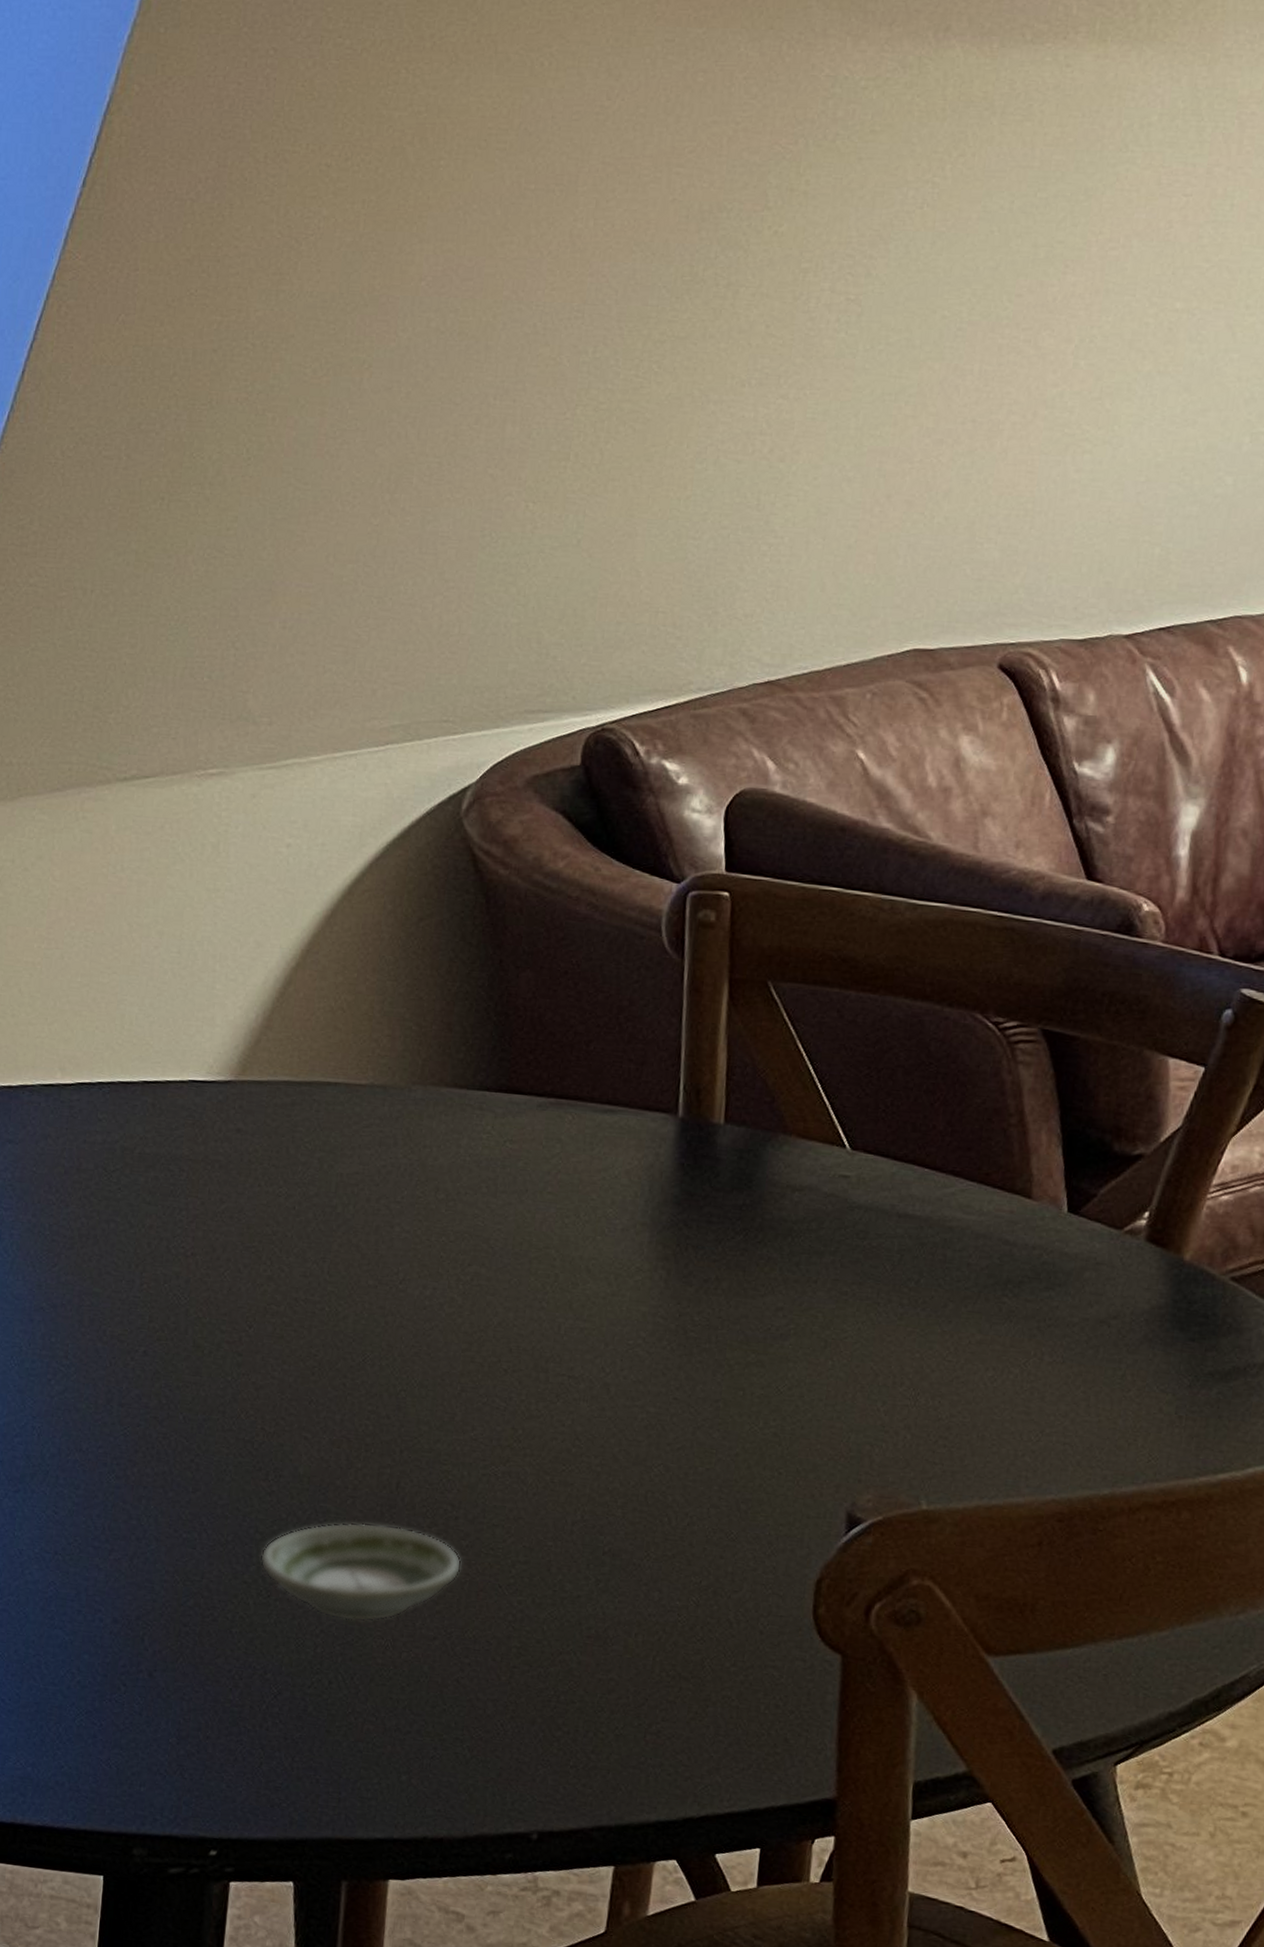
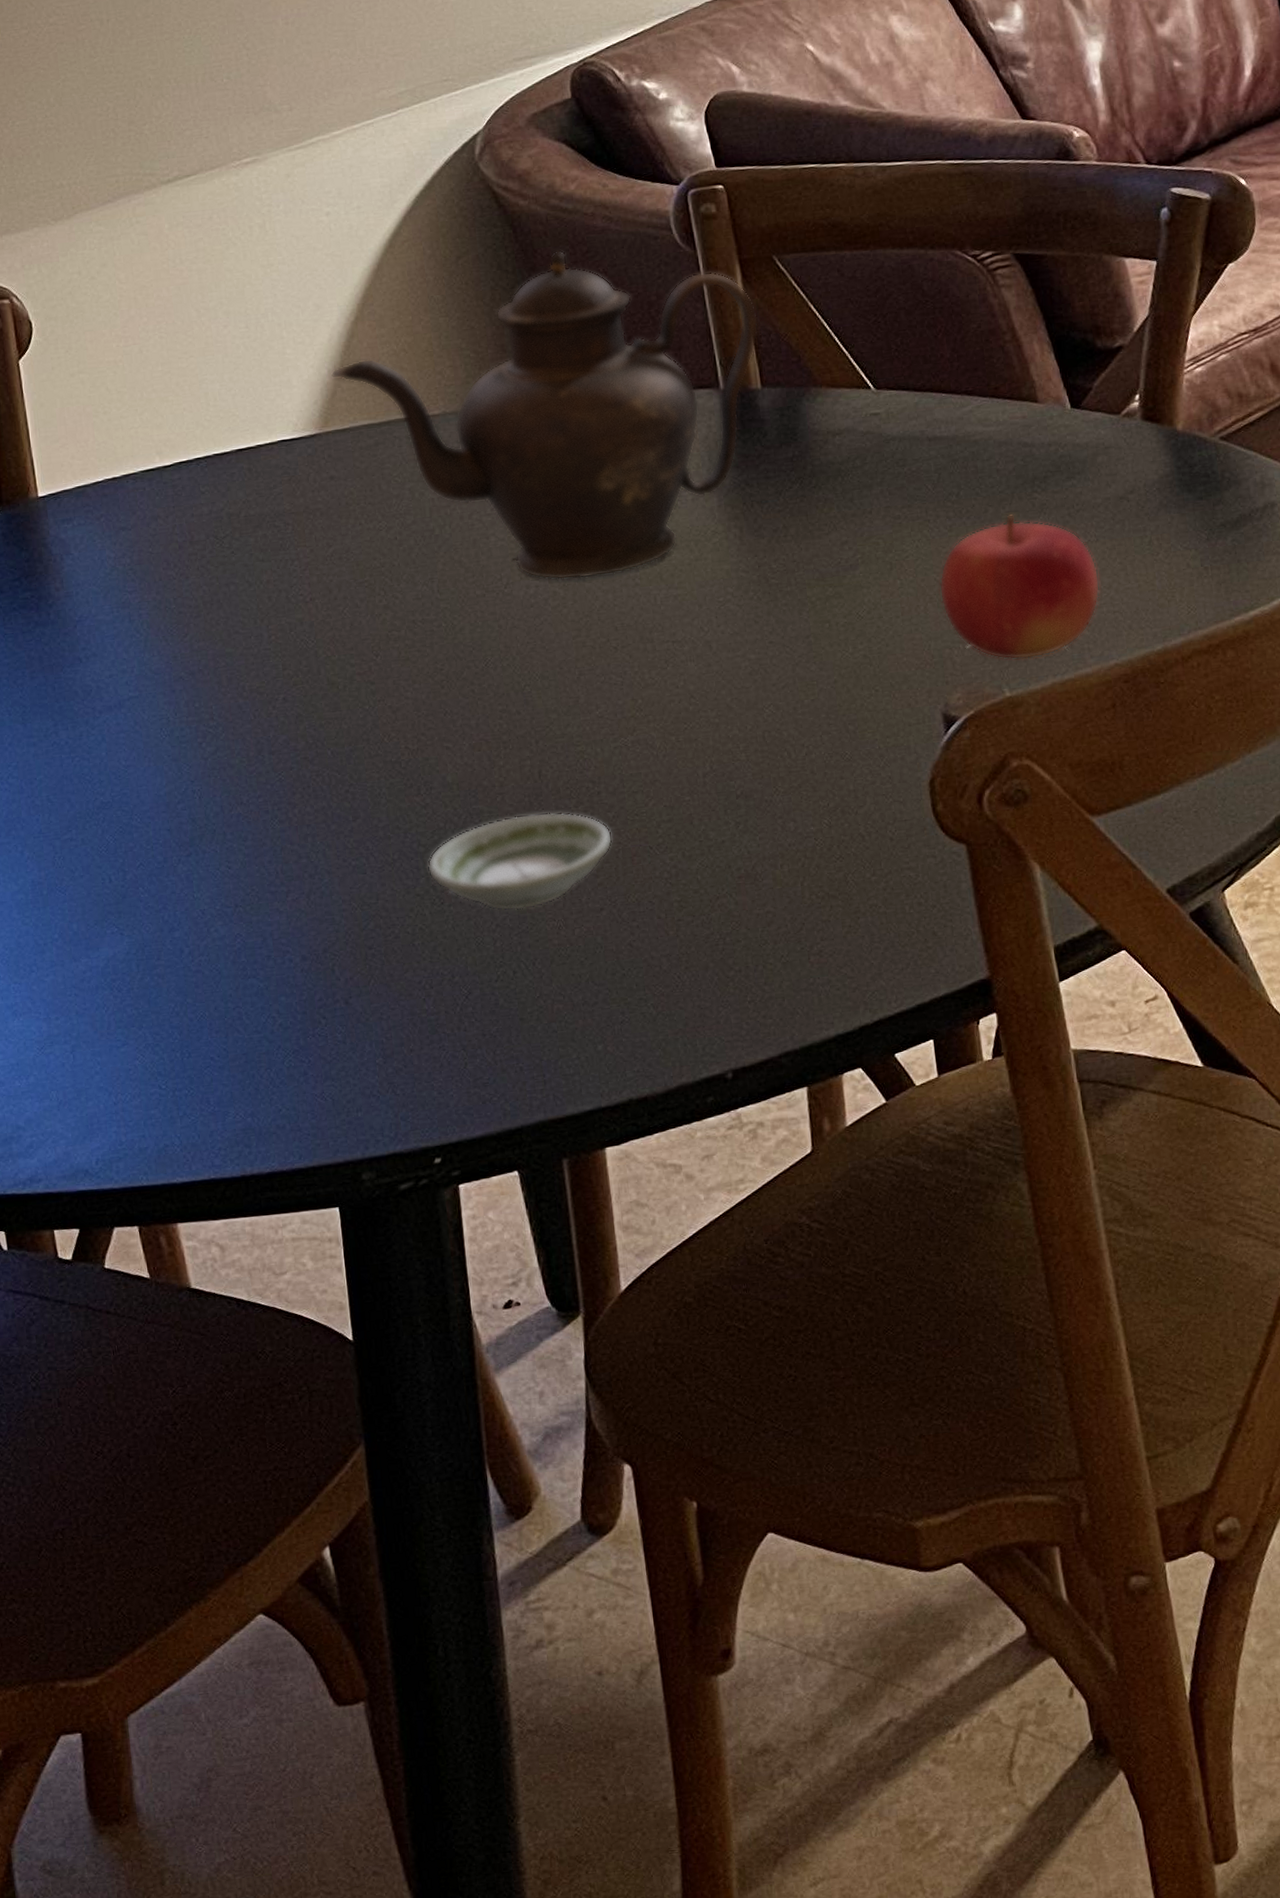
teapot: none [258,930,738,1293] -> present [330,249,759,581]
fruit: none [872,1314,1057,1476] -> present [939,513,1101,660]

